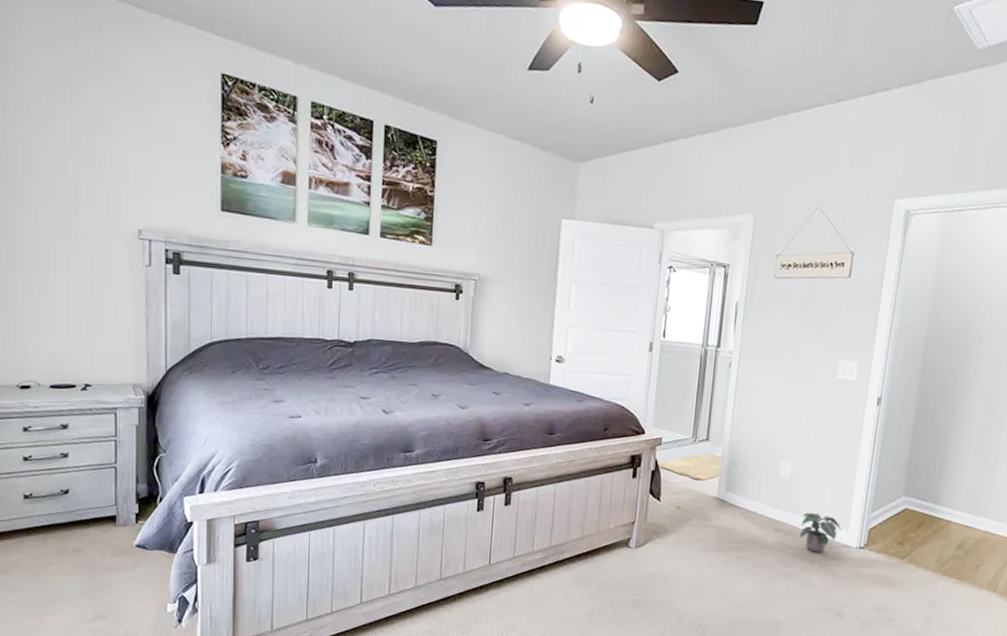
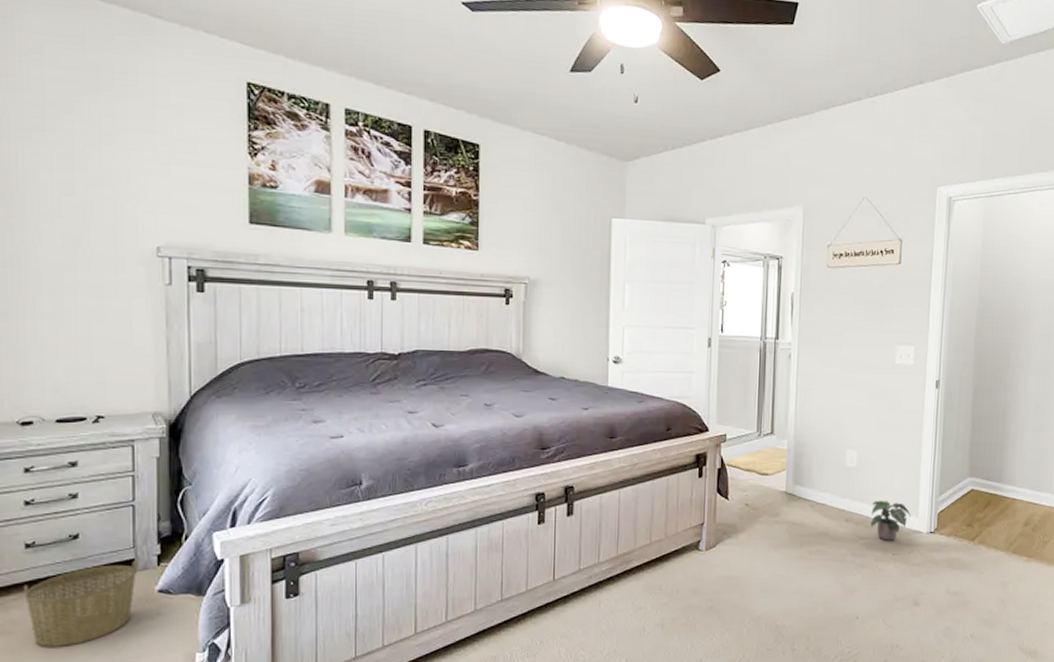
basket: none [22,517,119,589] -> present [23,561,138,648]

